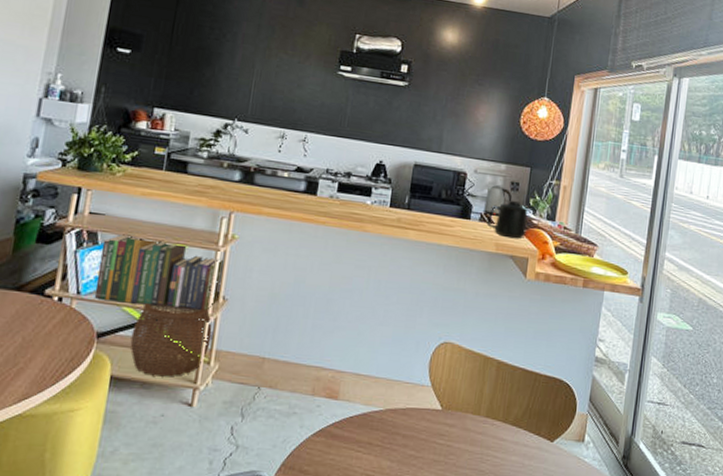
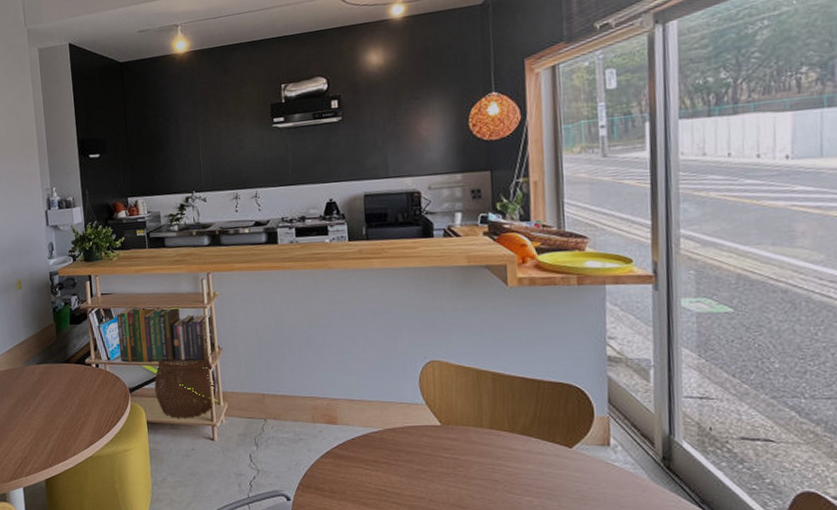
kettle: present [484,185,513,216] -> none [445,197,476,229]
mug: present [486,201,529,239] -> none [451,209,499,249]

